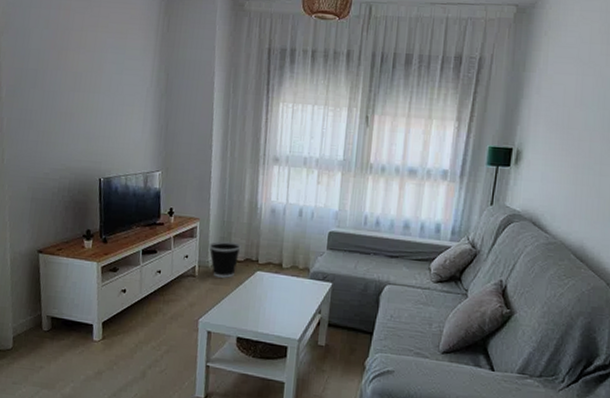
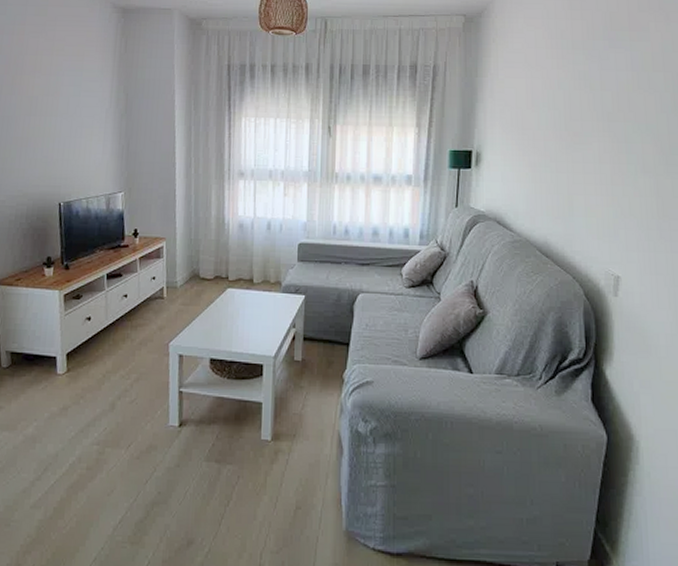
wastebasket: present [209,240,241,278] -> none [176,259,210,298]

